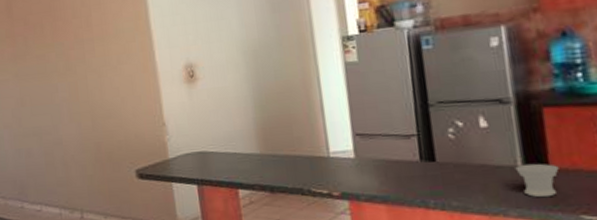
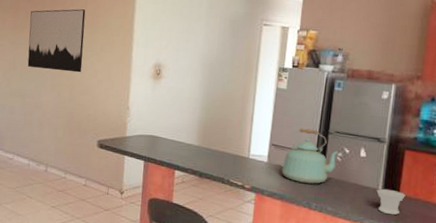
wall art: none [29,19,100,99] -> present [27,9,86,73]
kettle: none [376,104,451,177] -> present [281,128,340,184]

